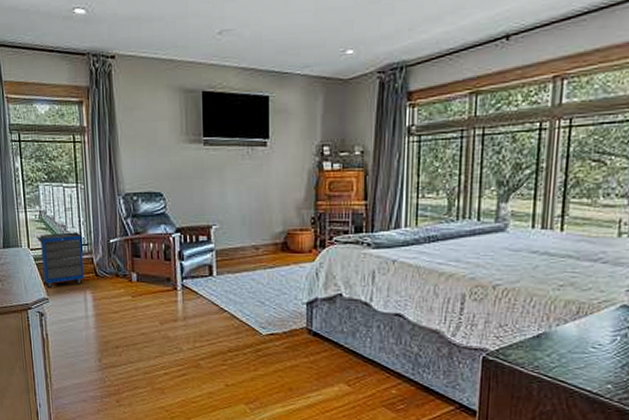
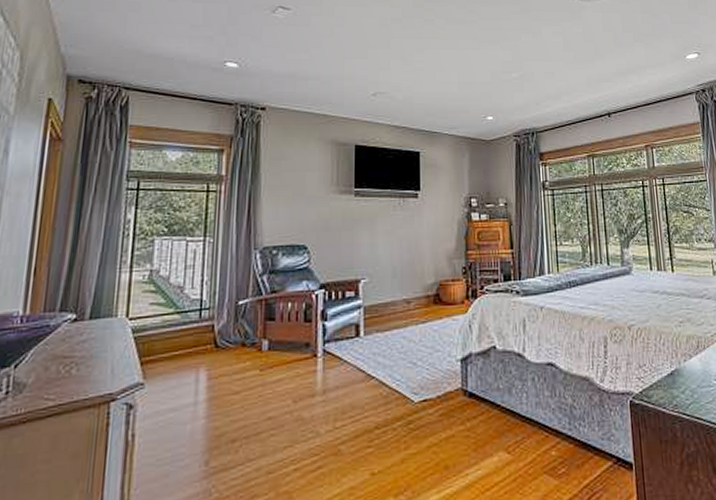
cabinet: present [36,232,84,289] -> none [140,294,203,370]

